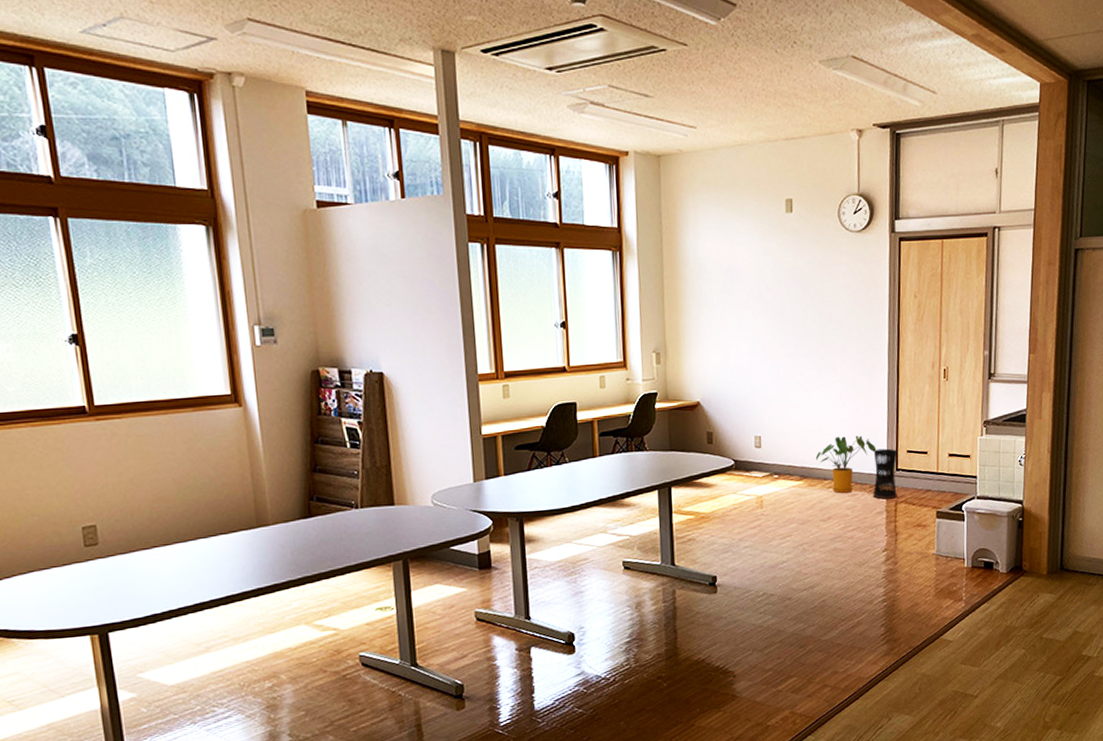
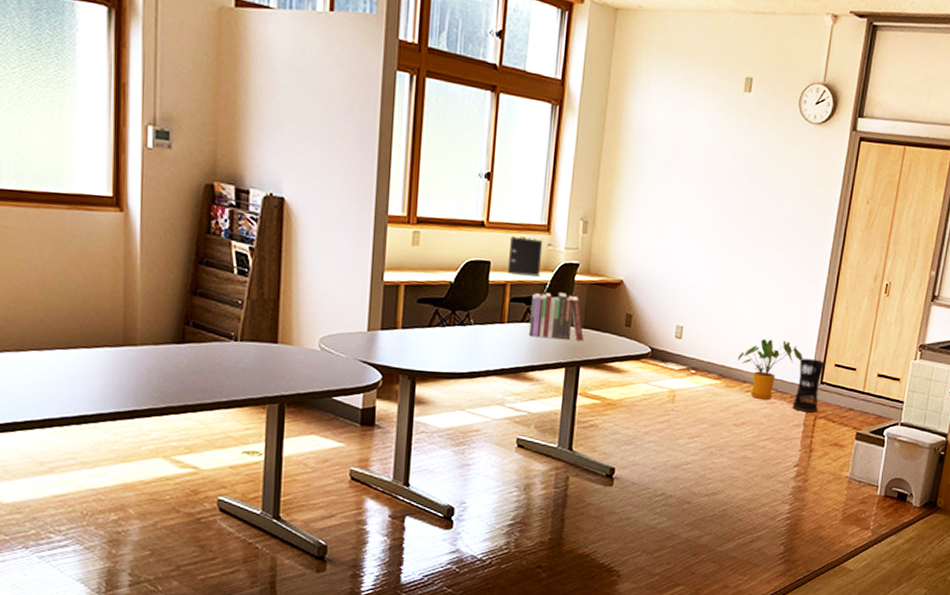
binder: none [592,376,623,411] -> present [507,236,543,277]
books: none [618,421,671,466] -> present [528,292,584,341]

